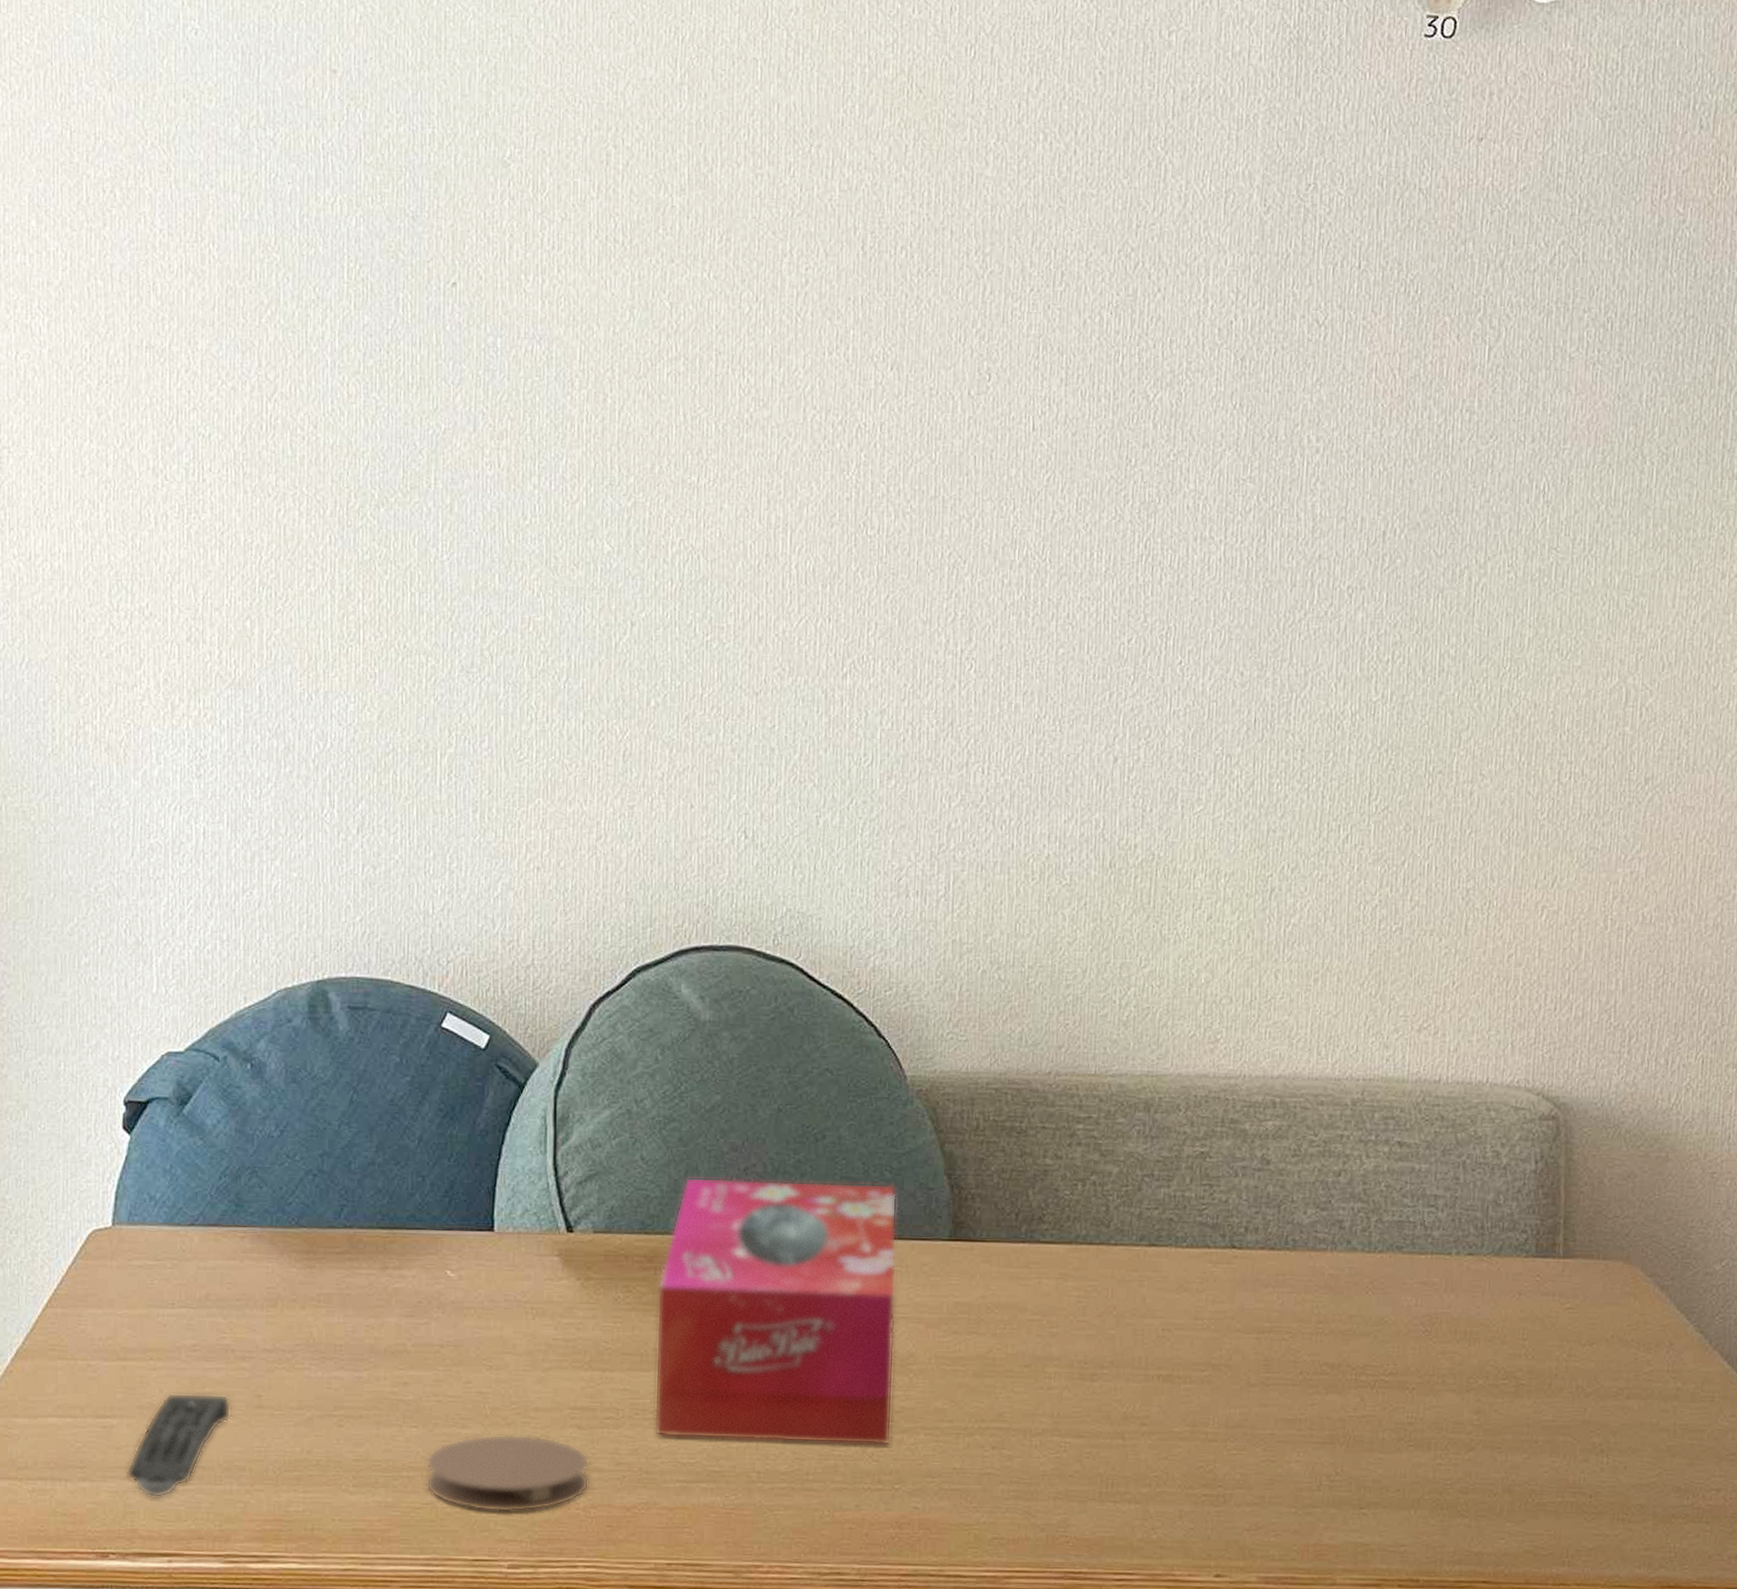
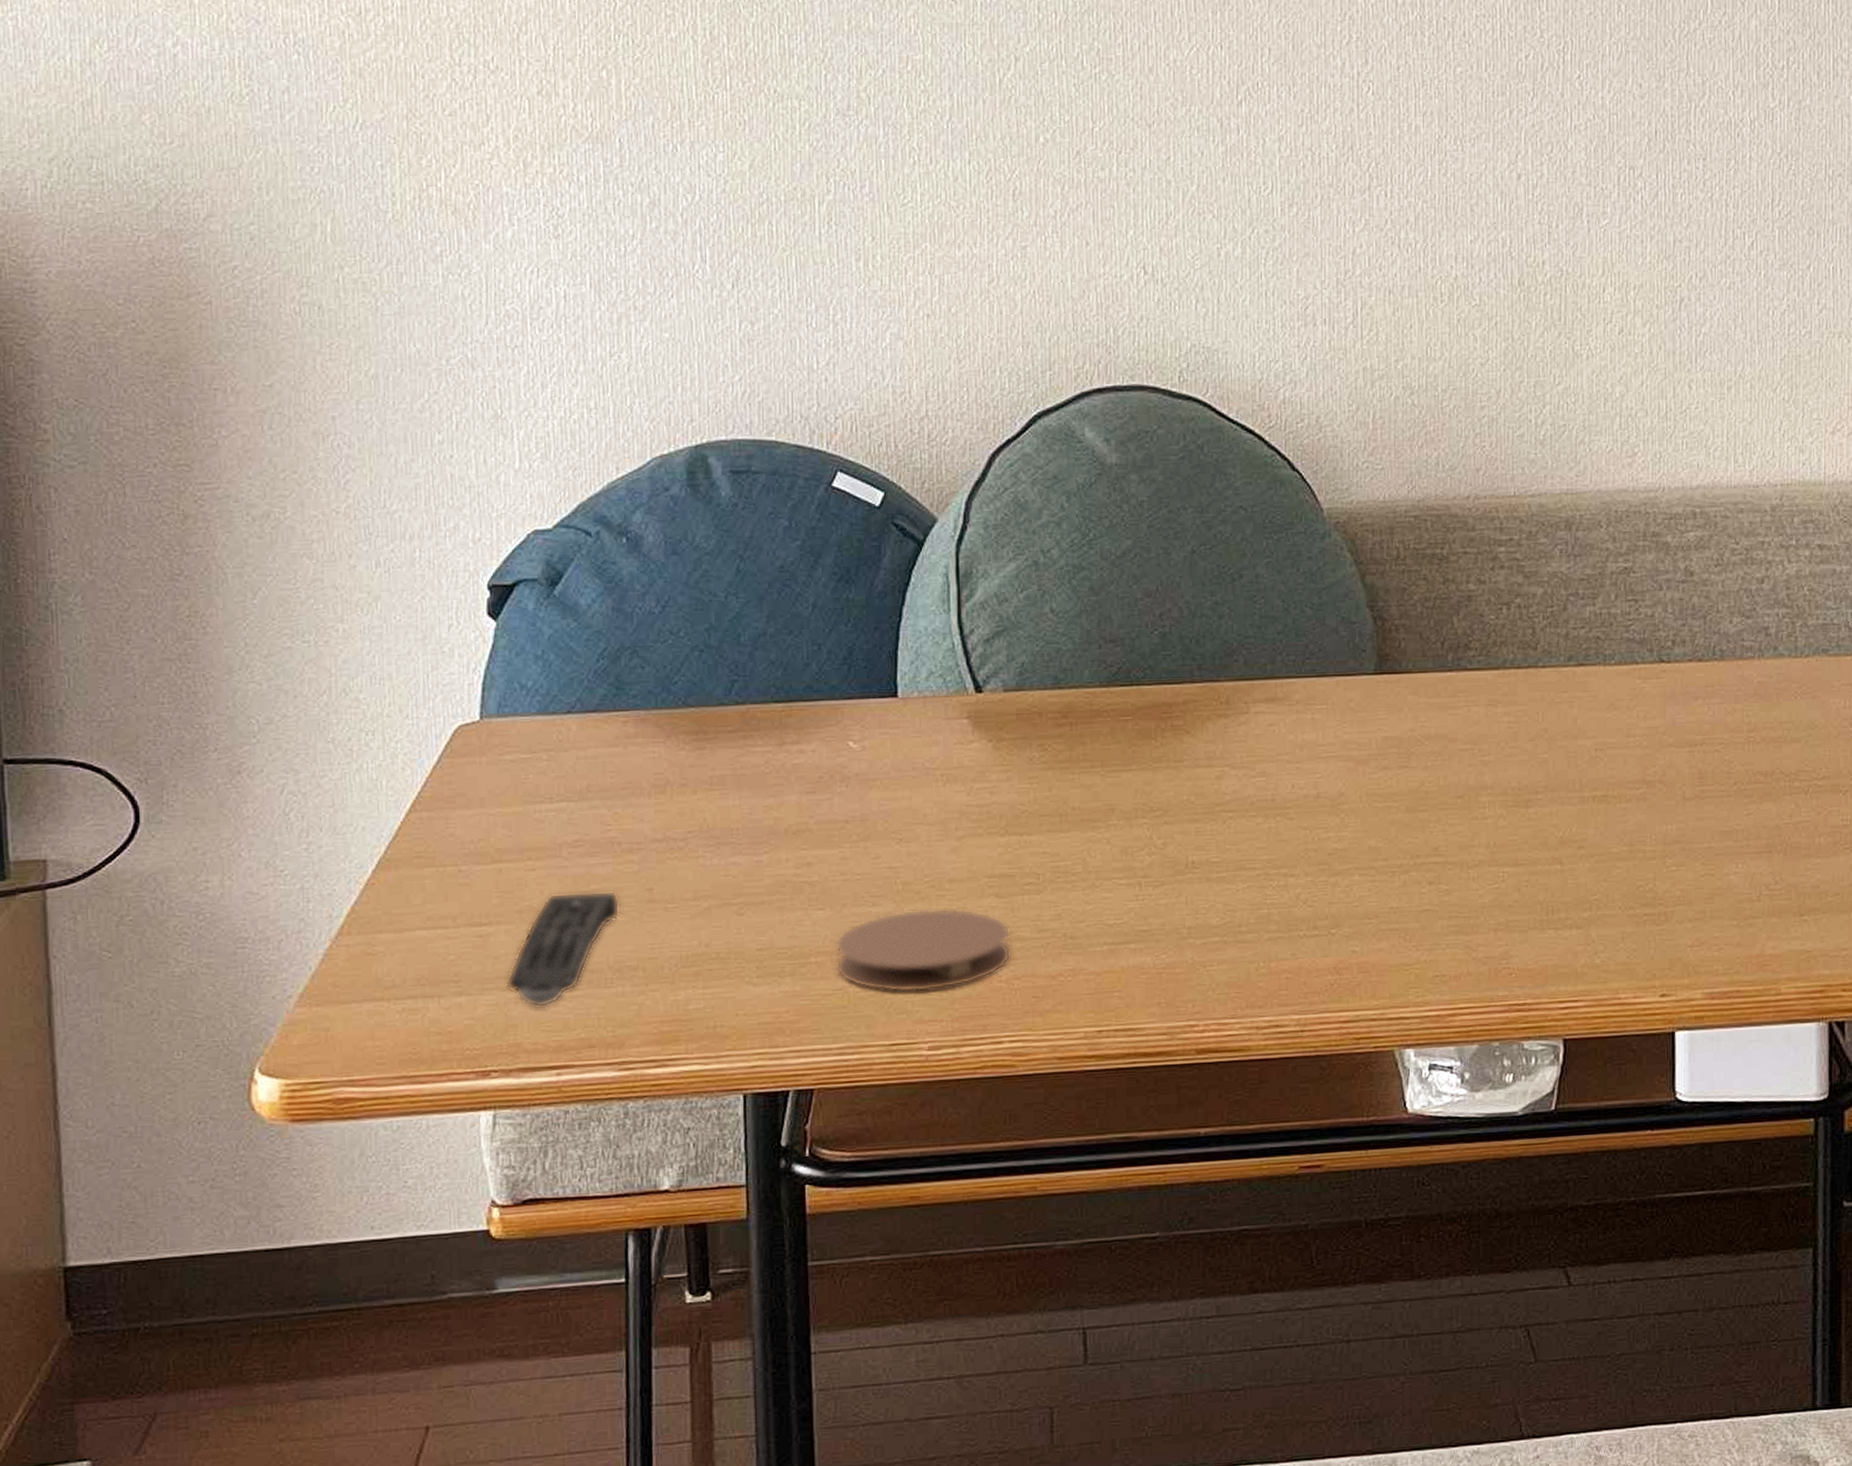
tissue box: present [654,1177,897,1445] -> none [1074,620,1325,899]

